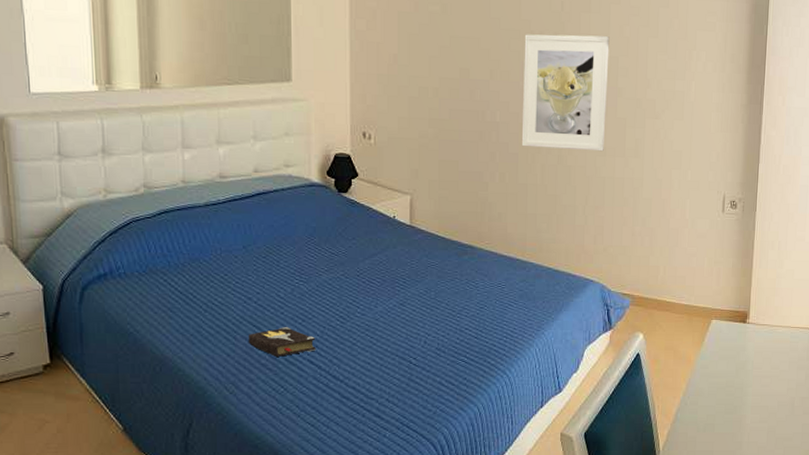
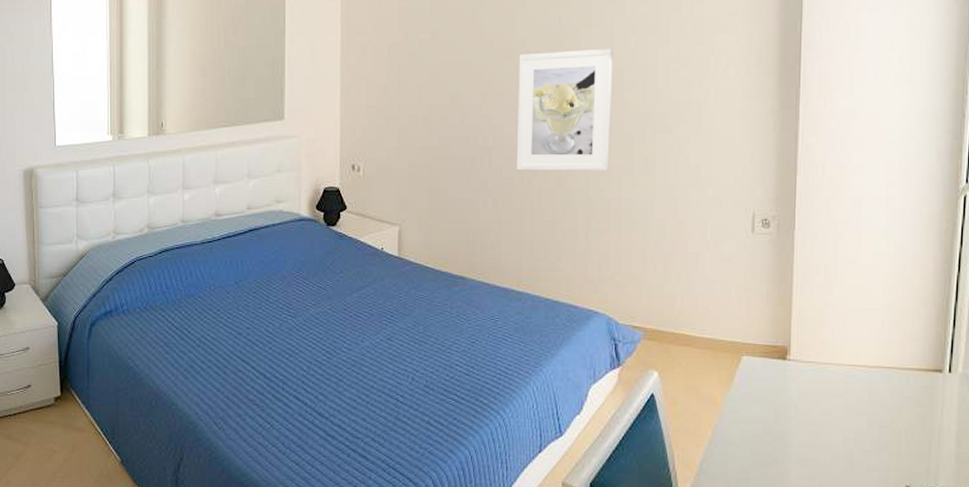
hardback book: present [249,327,316,357] -> none [238,362,302,392]

